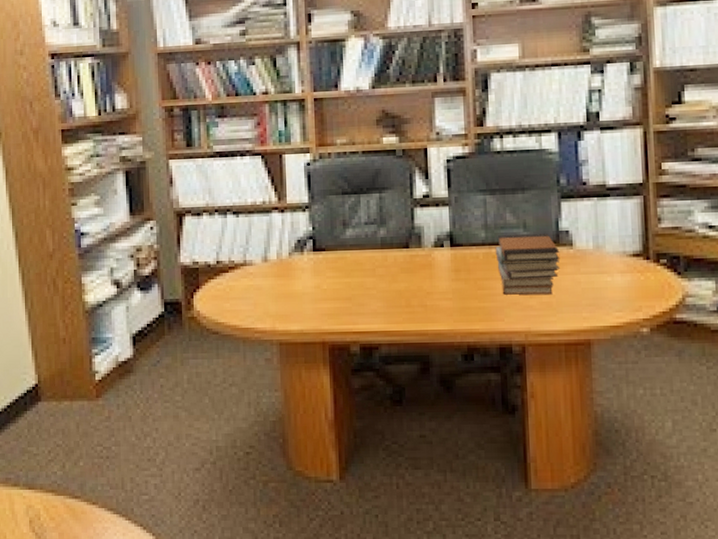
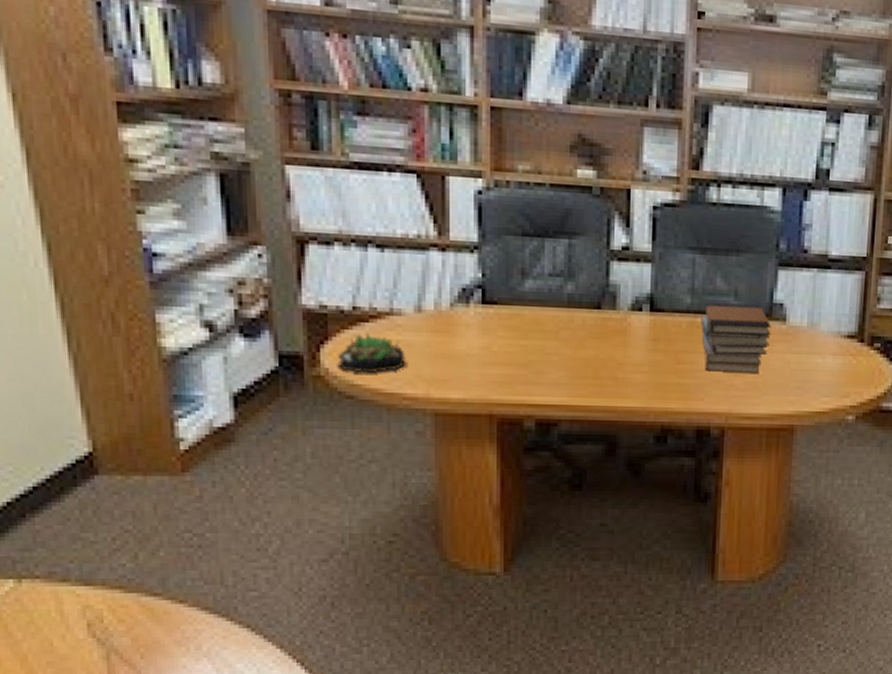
succulent plant: none [206,281,256,313] -> present [337,333,405,374]

